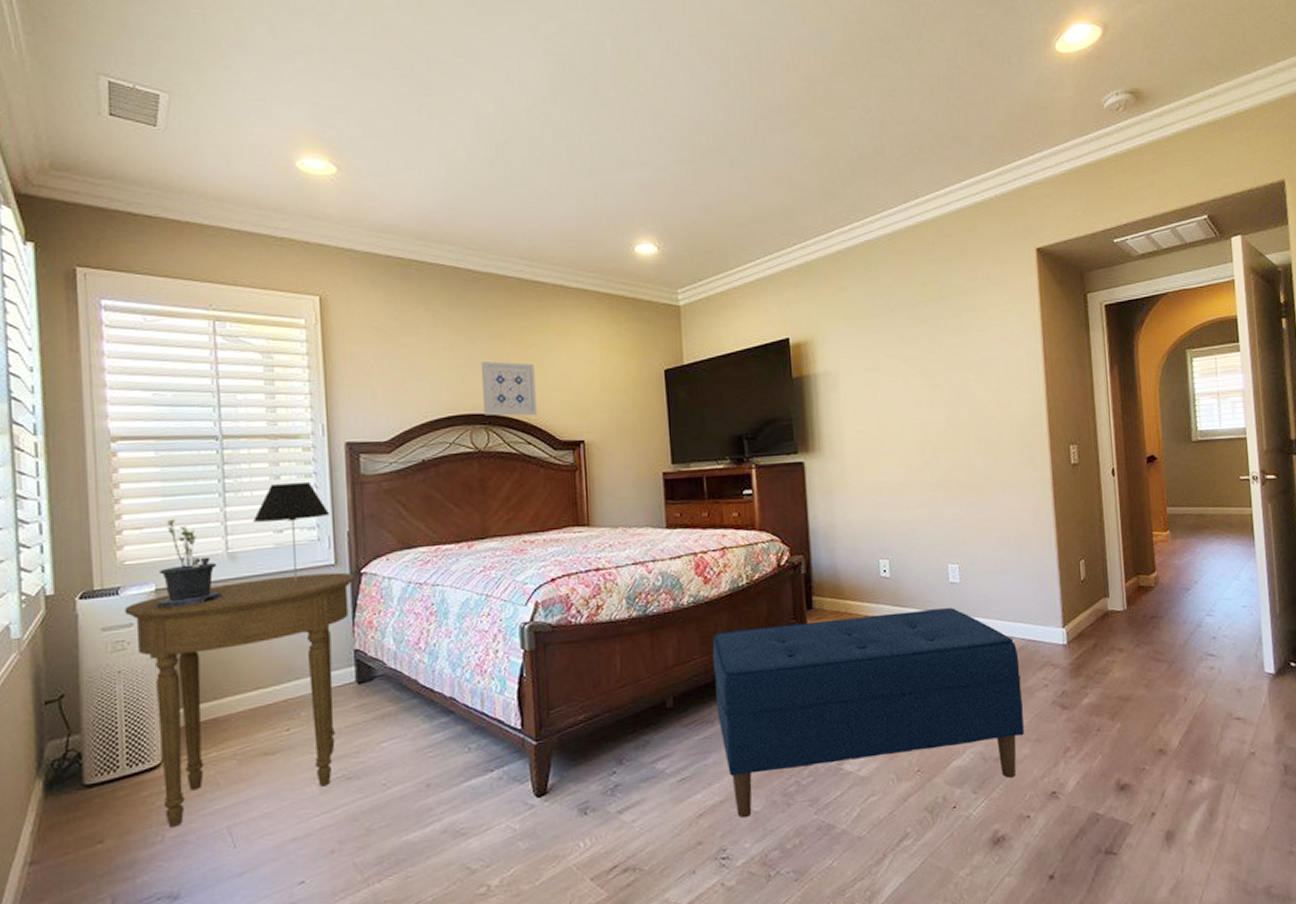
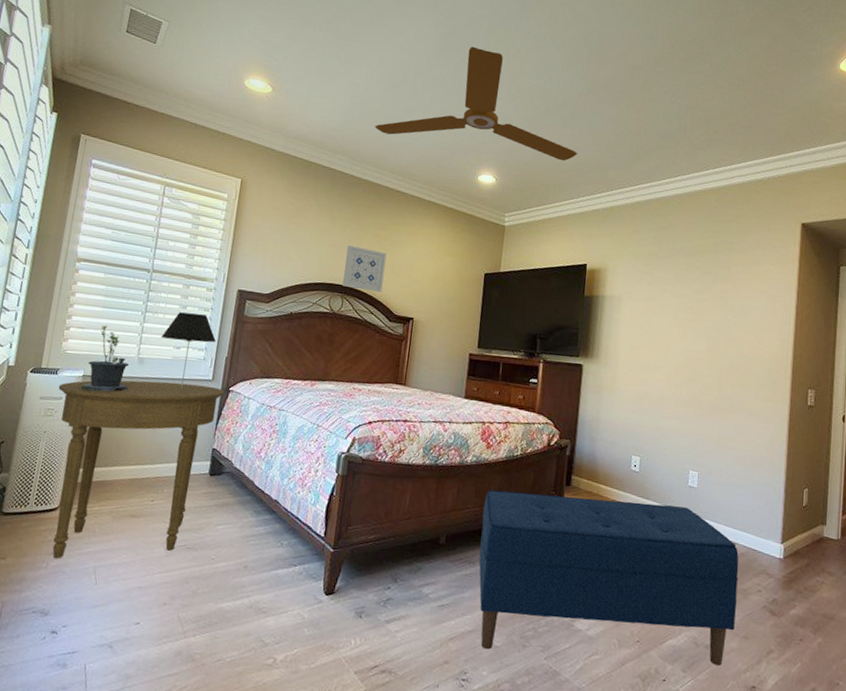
ceiling fan: none [487,77,755,213] -> present [375,46,577,161]

